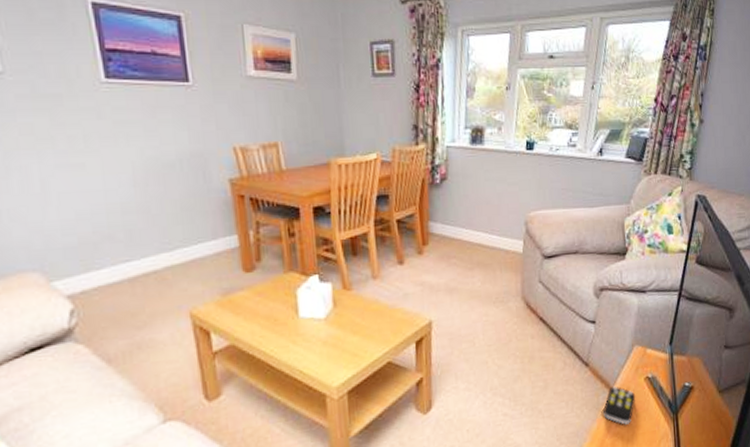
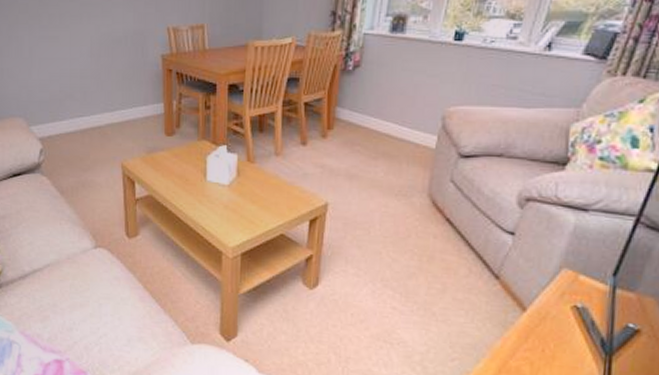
remote control: present [602,386,636,425] -> none [509,307,557,352]

